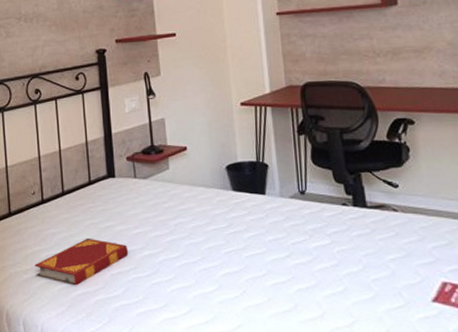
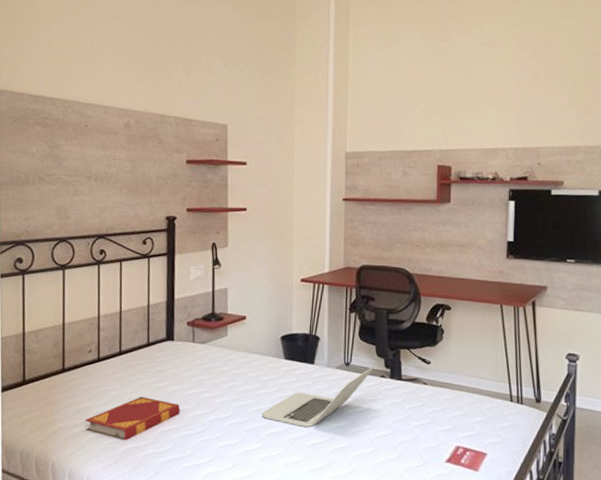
laptop: none [214,193,333,265] -> present [262,366,374,427]

